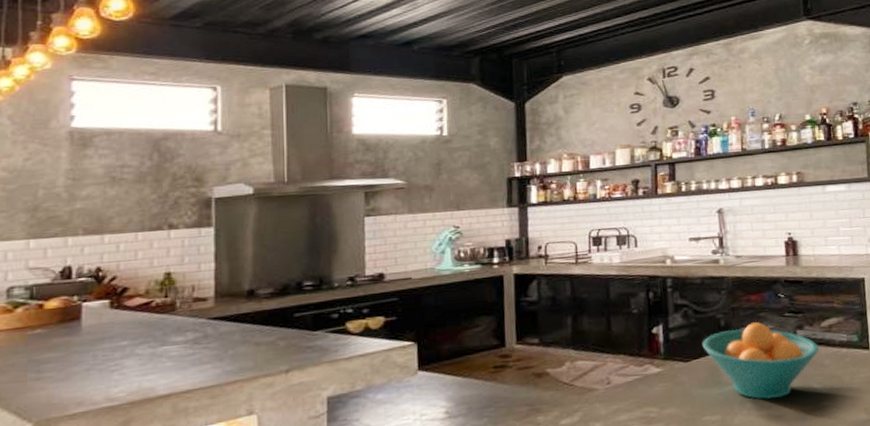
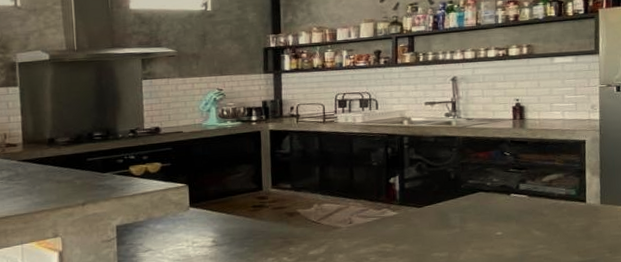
fruit bowl: present [702,322,819,400] -> none [433,176,539,241]

